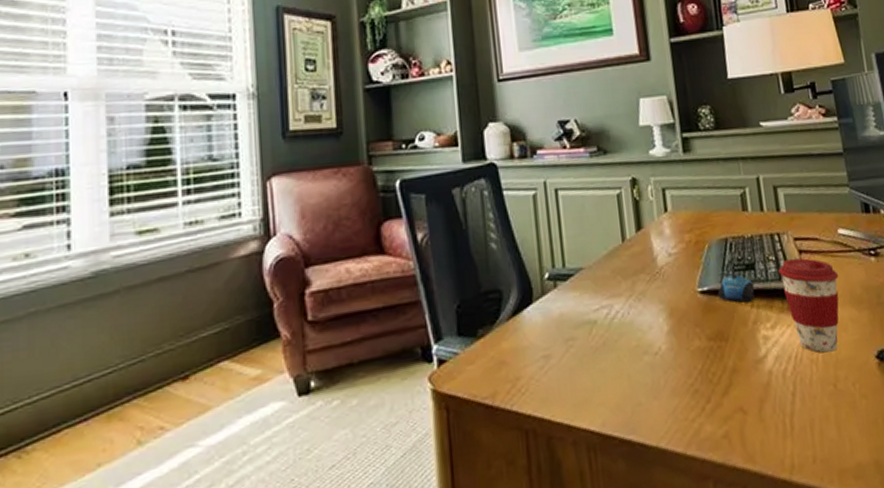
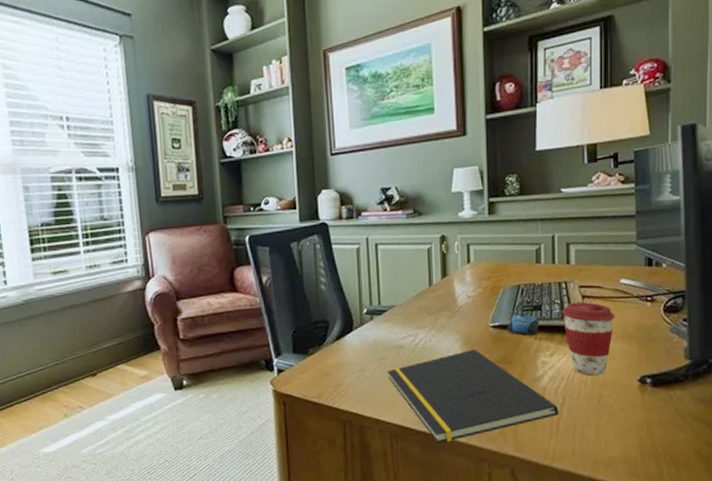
notepad: none [578,322,791,456] -> present [387,349,559,443]

